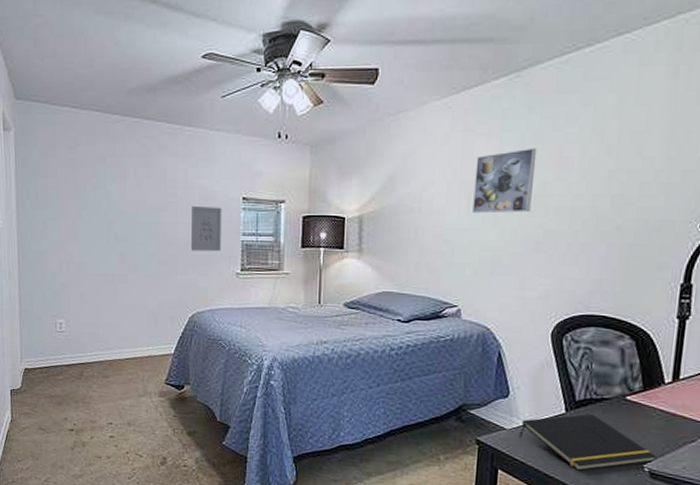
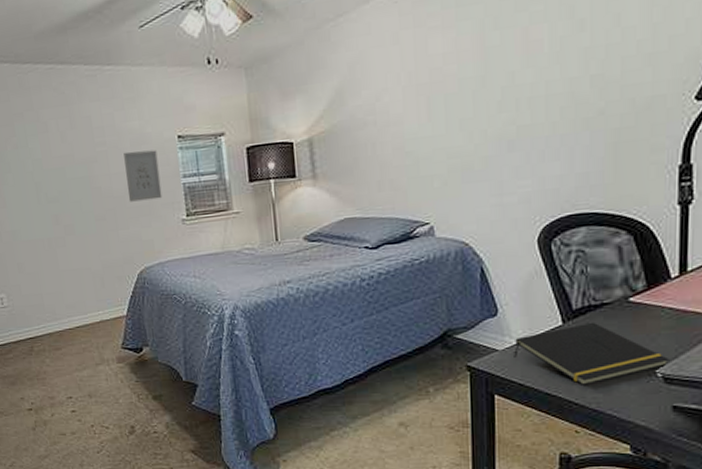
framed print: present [473,148,537,214] -> none [432,34,500,118]

